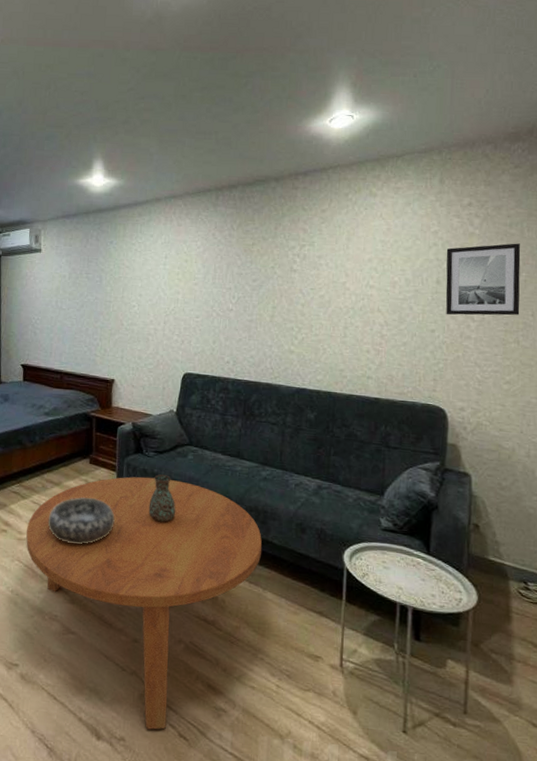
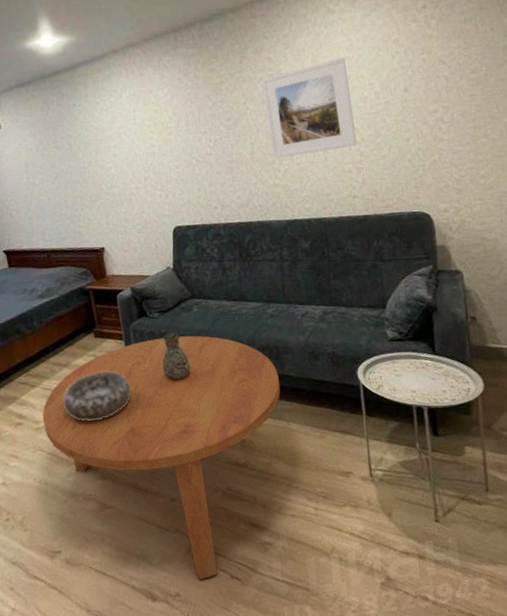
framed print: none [292,240,381,328] -> present [261,57,357,159]
wall art: present [445,243,521,316] -> none [409,38,485,122]

